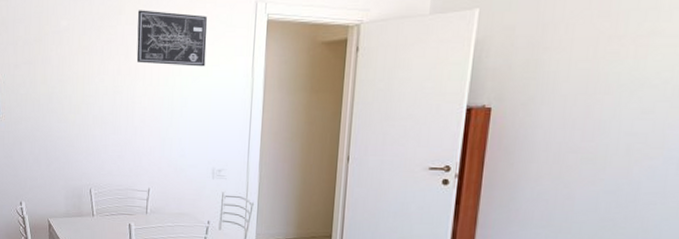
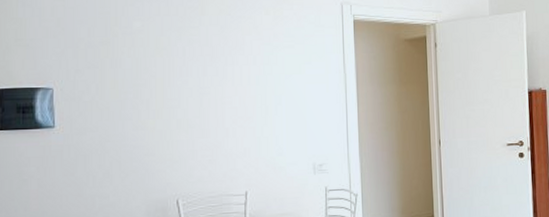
wall art: present [136,10,207,67] -> none [221,11,297,65]

